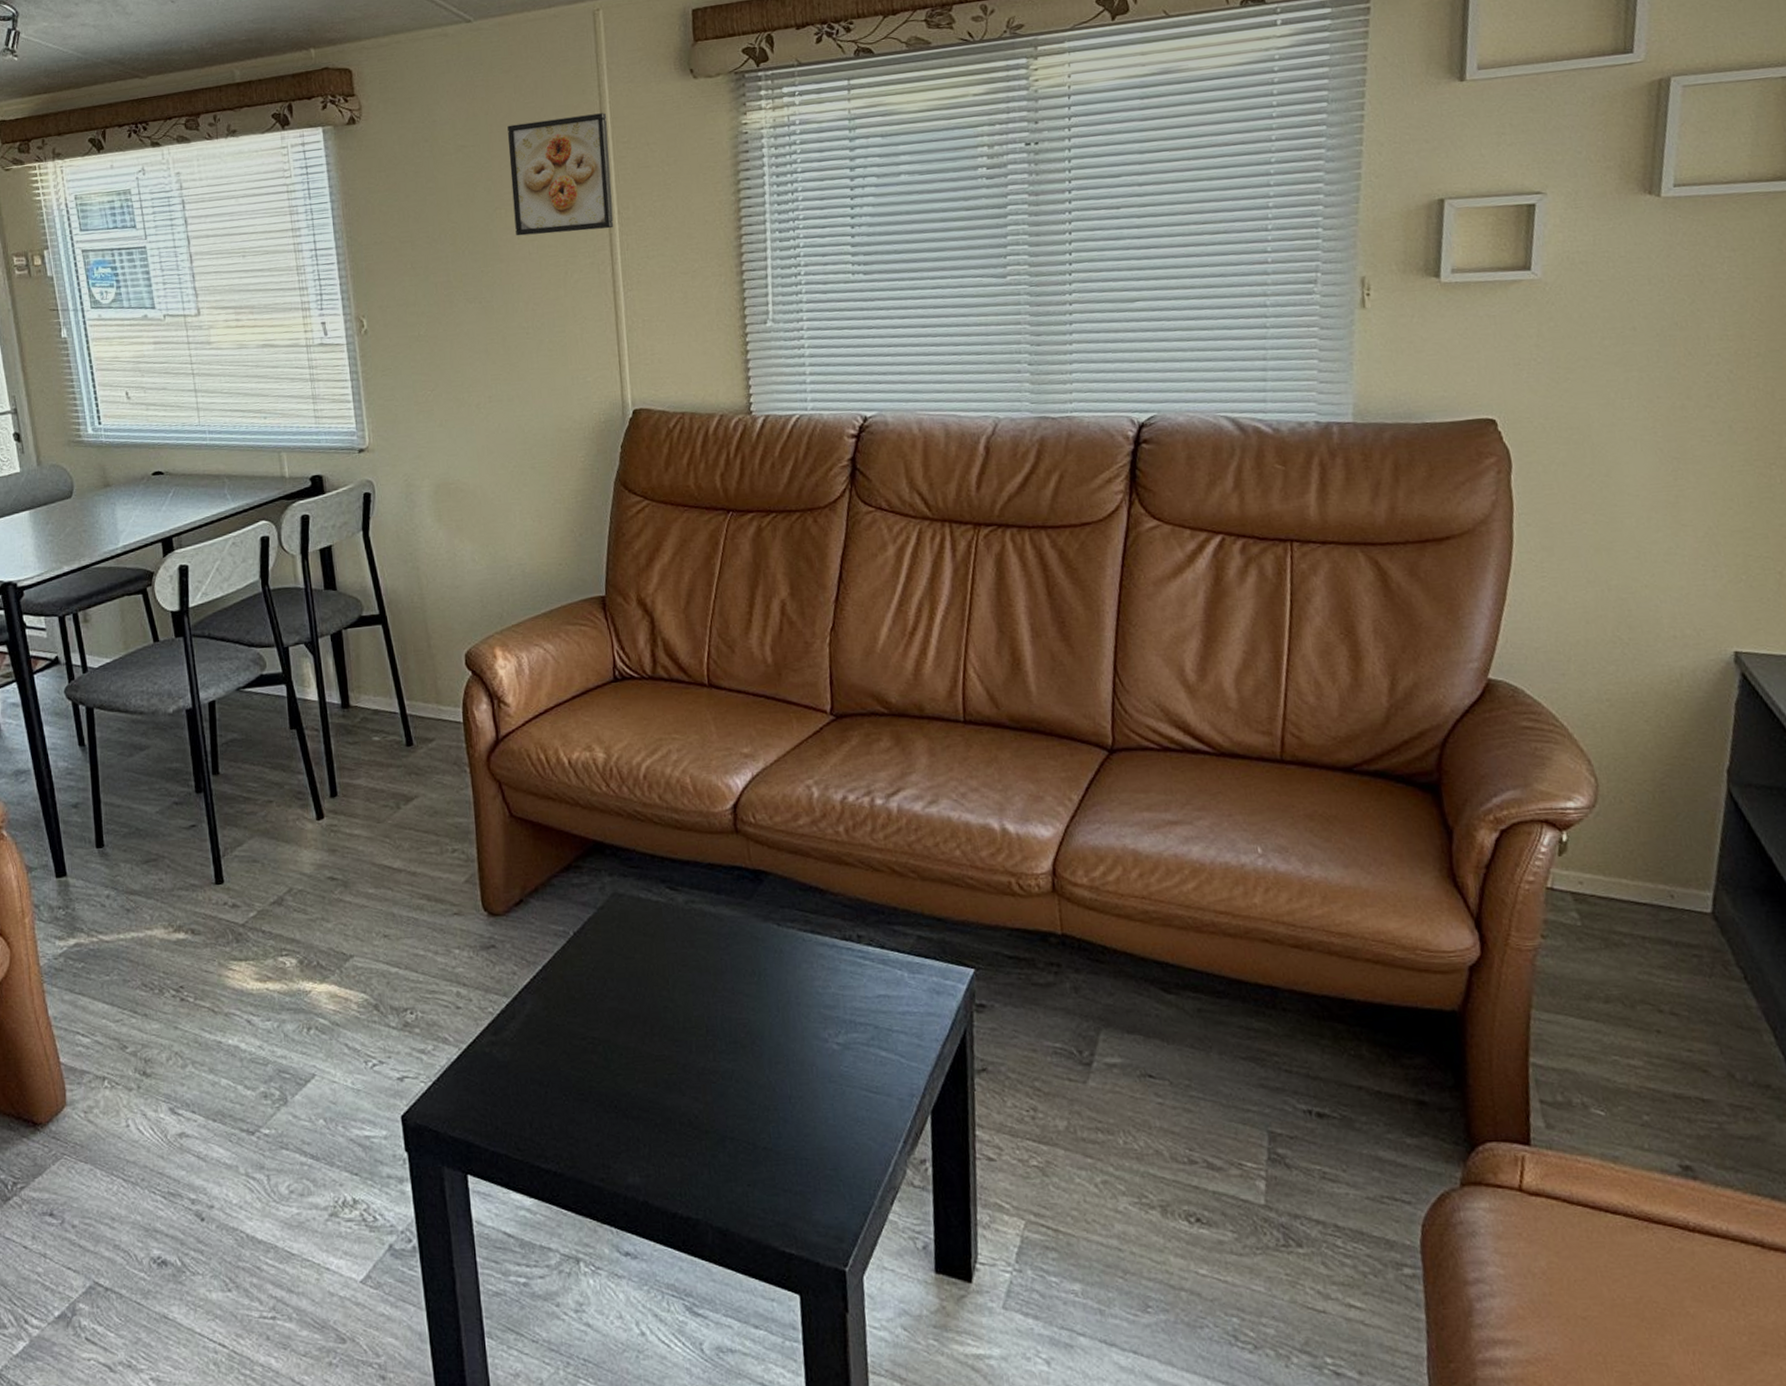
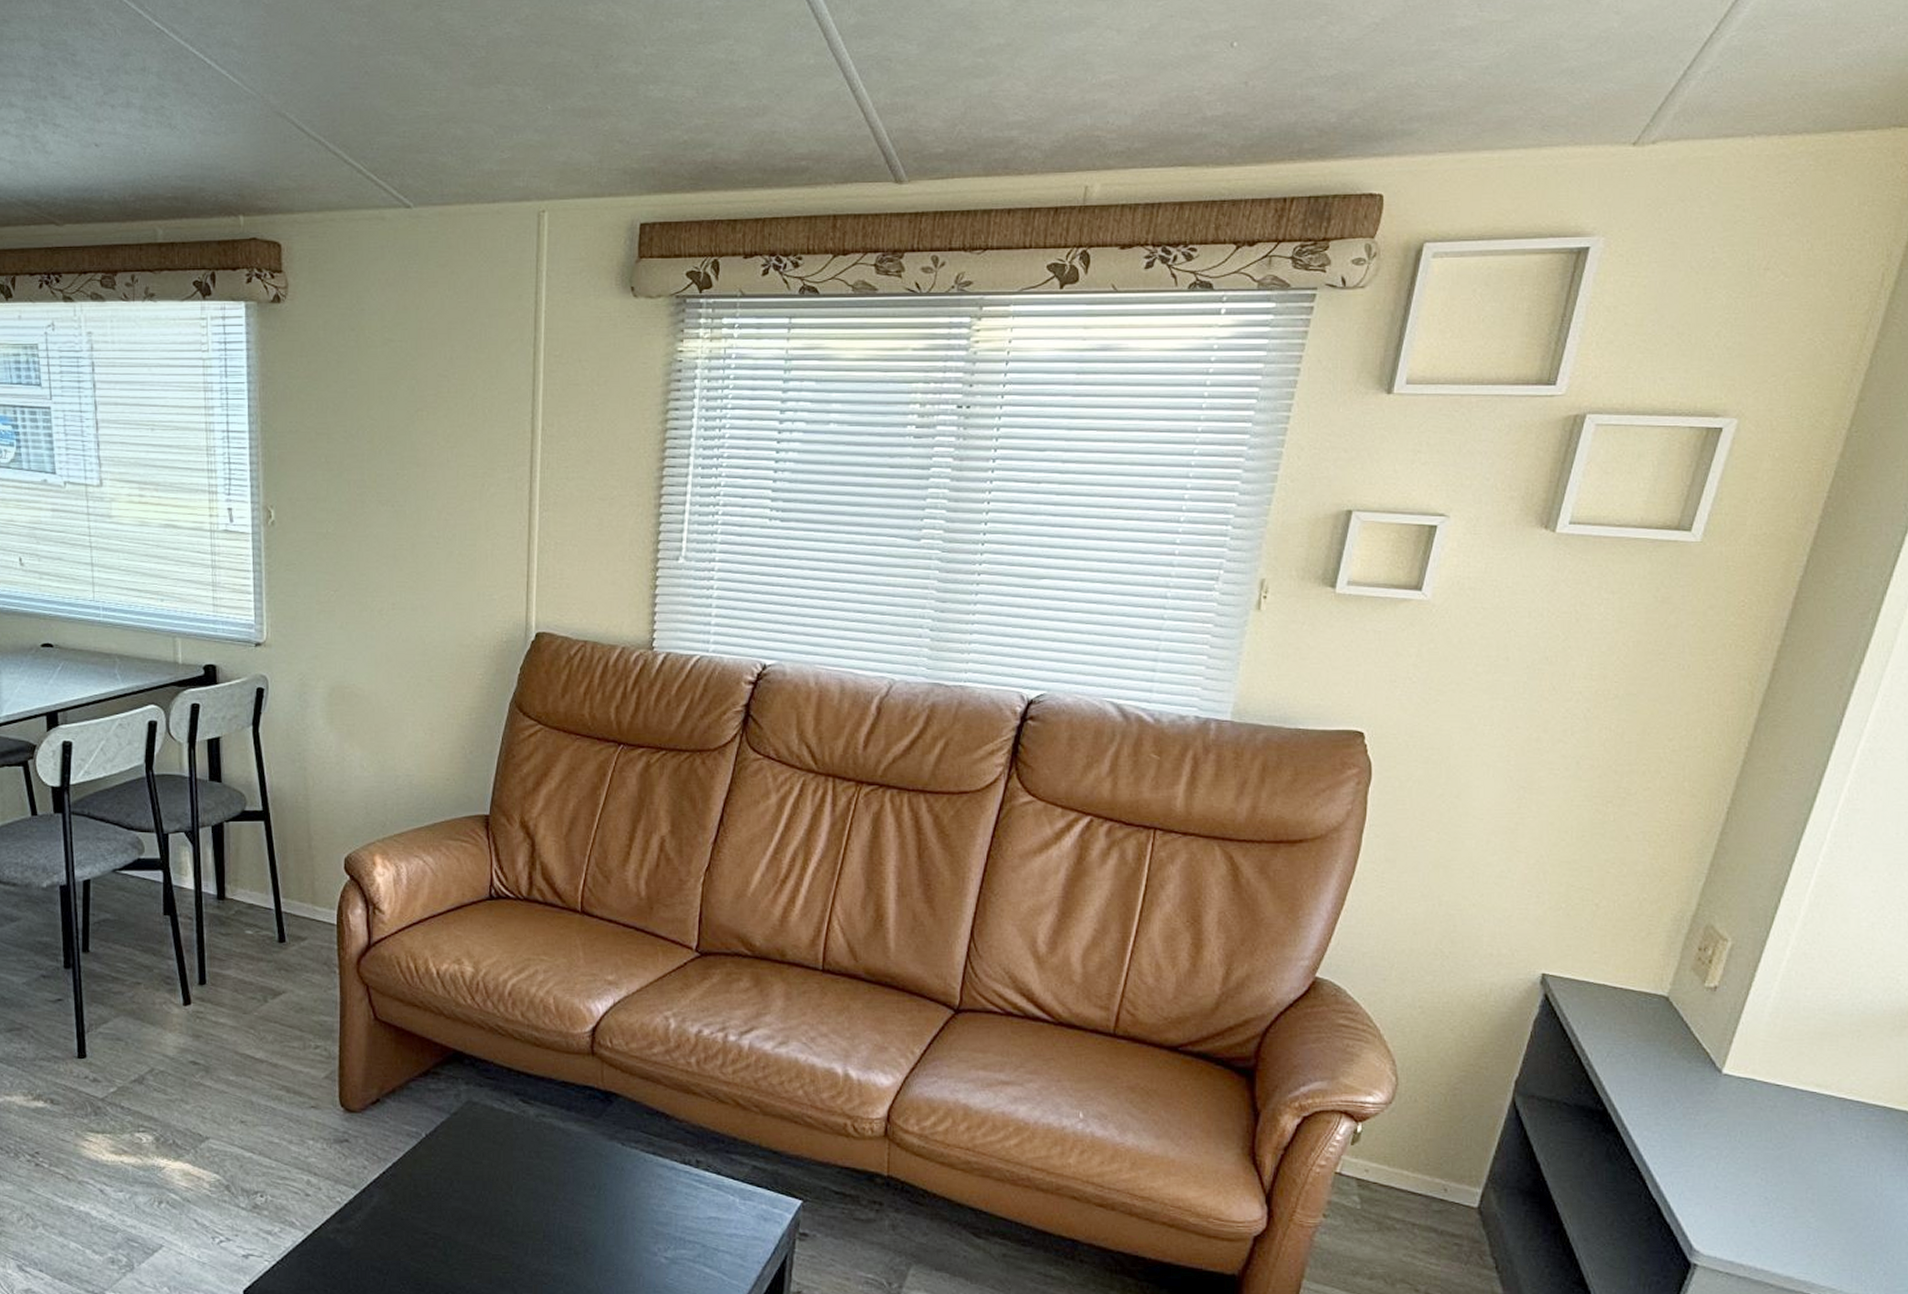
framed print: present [507,113,614,236] -> none [436,322,541,444]

